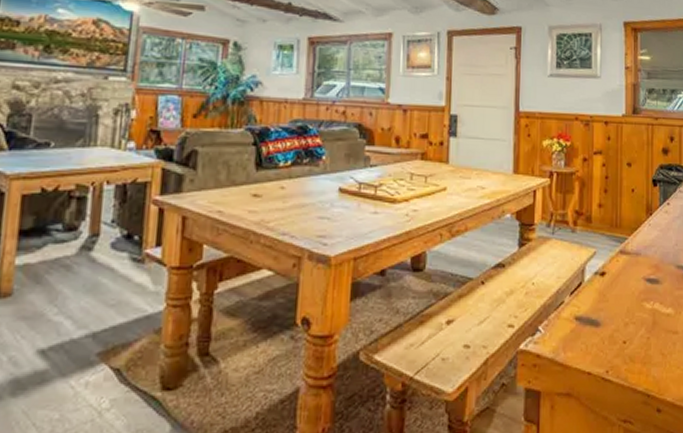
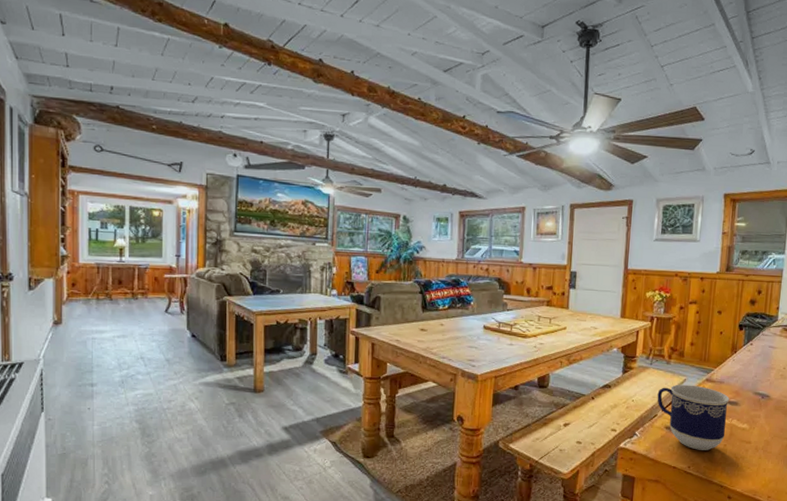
cup: none [562,259,649,347] -> present [657,384,730,450]

